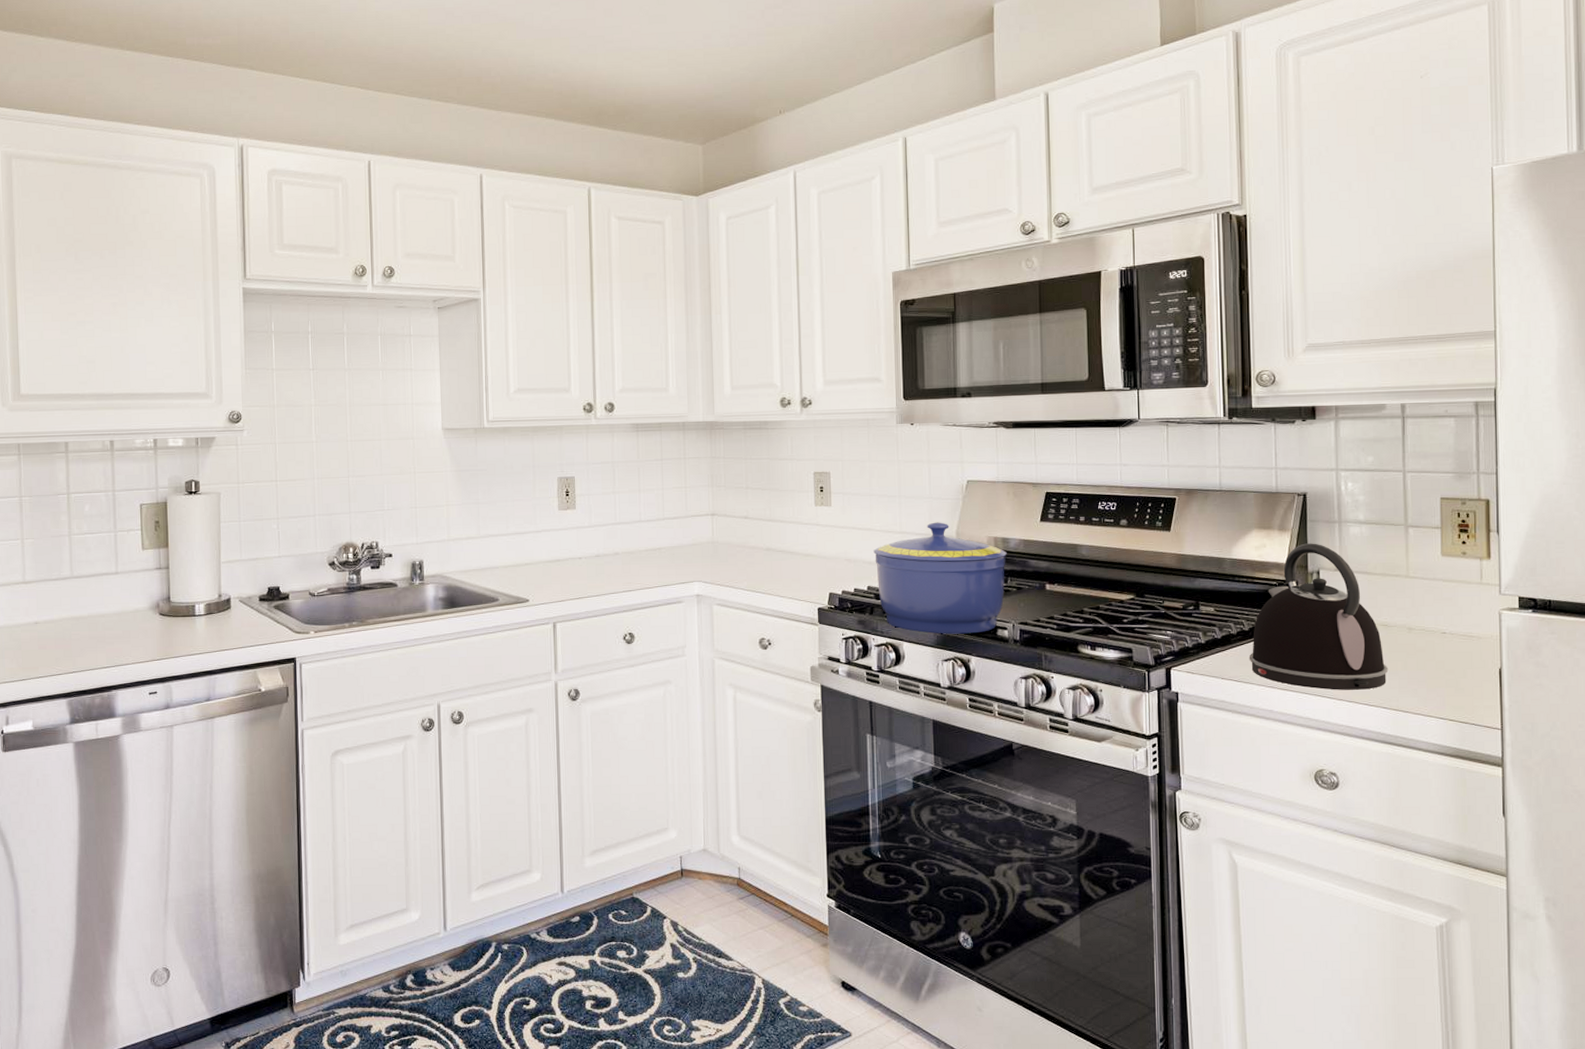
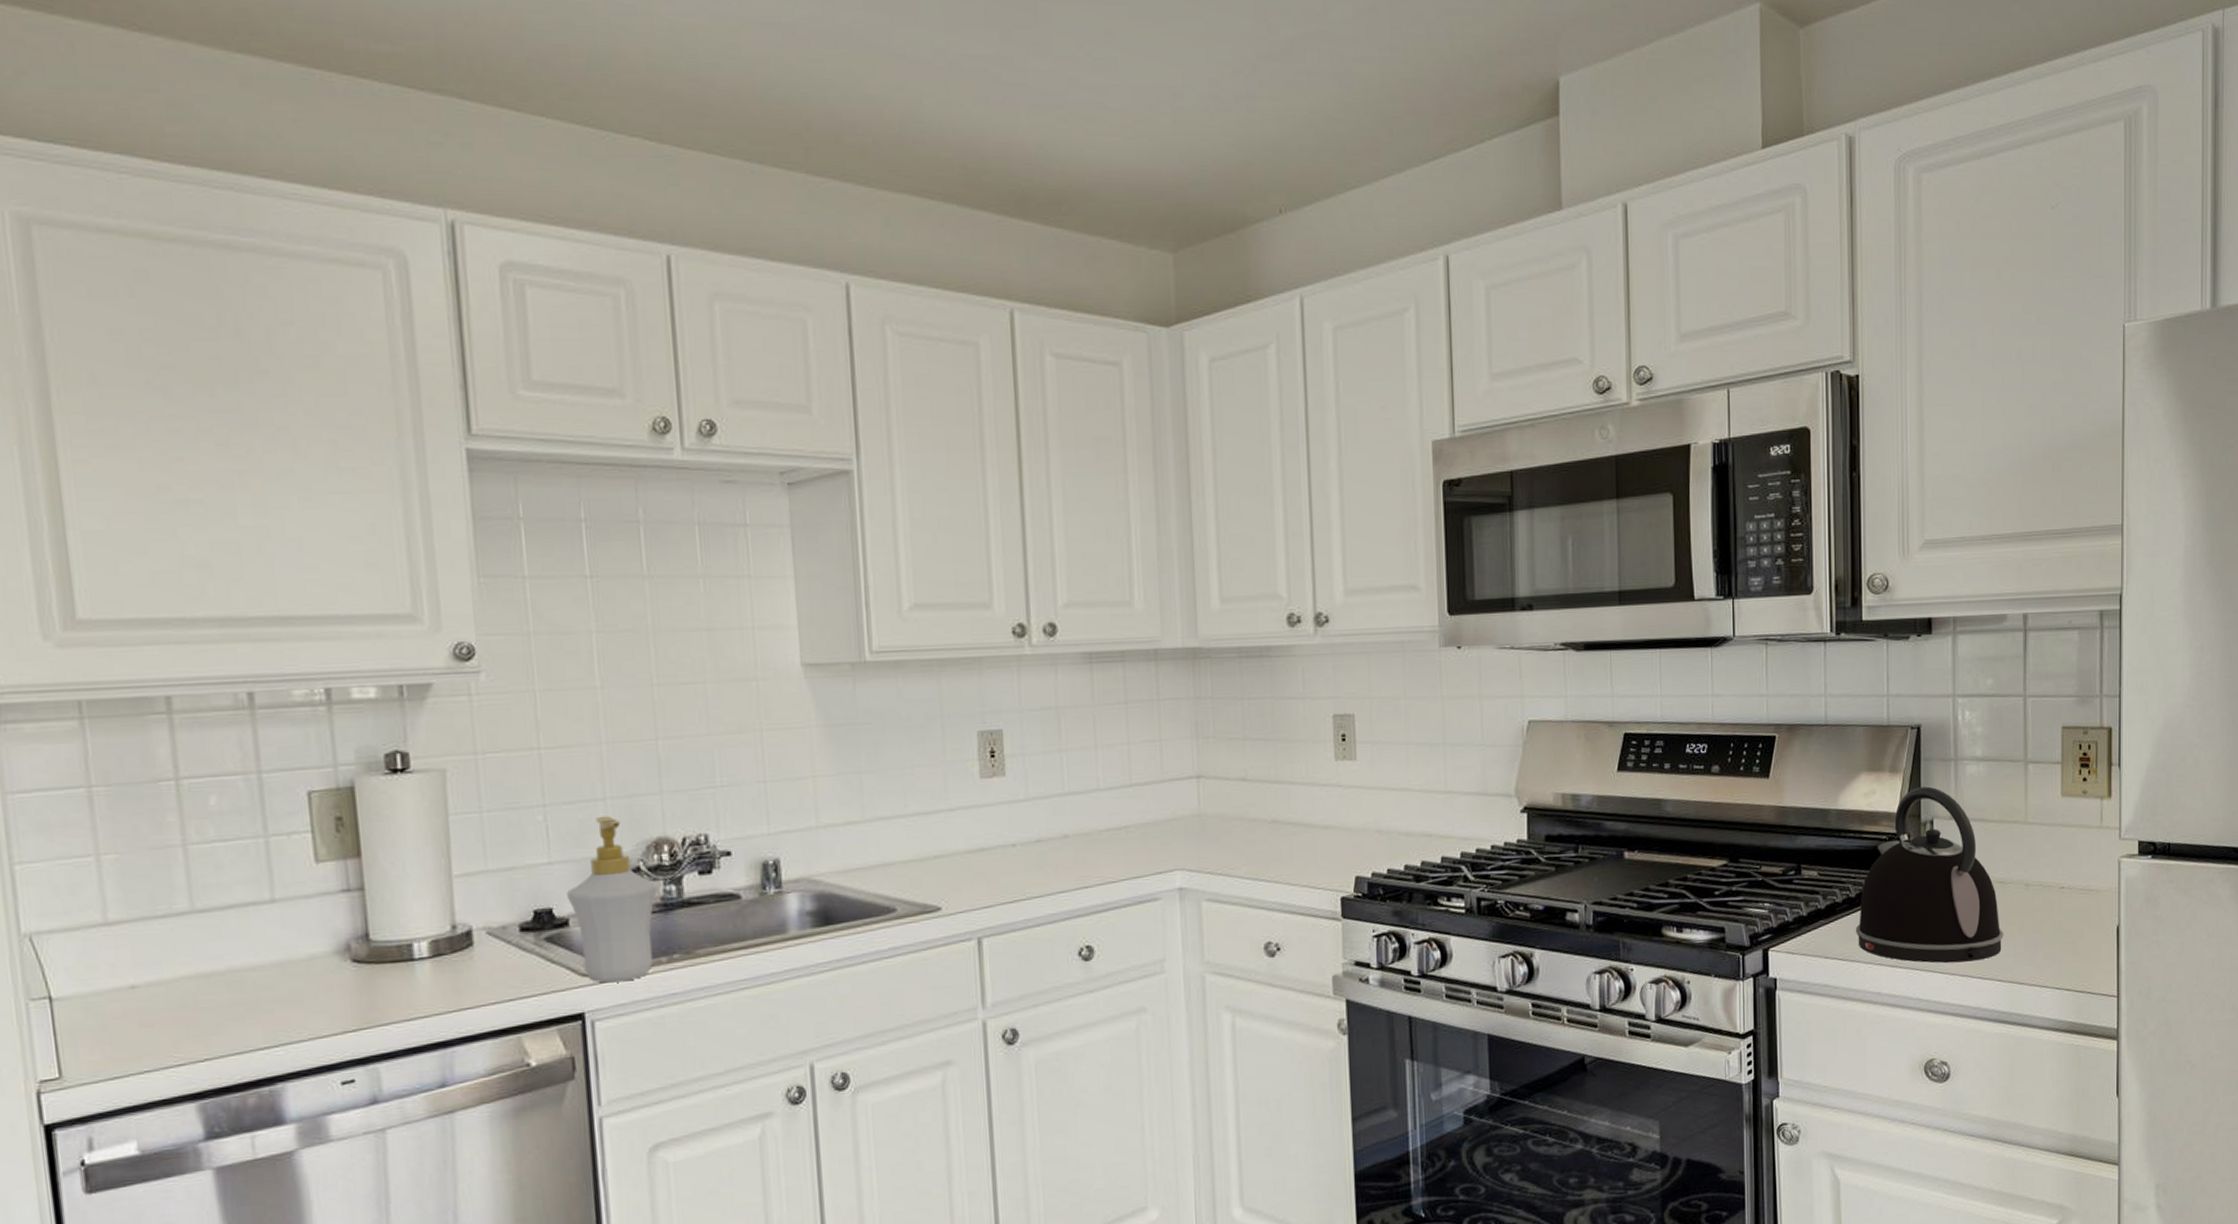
soap bottle: none [289,527,345,639] -> present [567,816,658,983]
cooking pot: present [873,522,1007,634] -> none [1411,776,1578,923]

